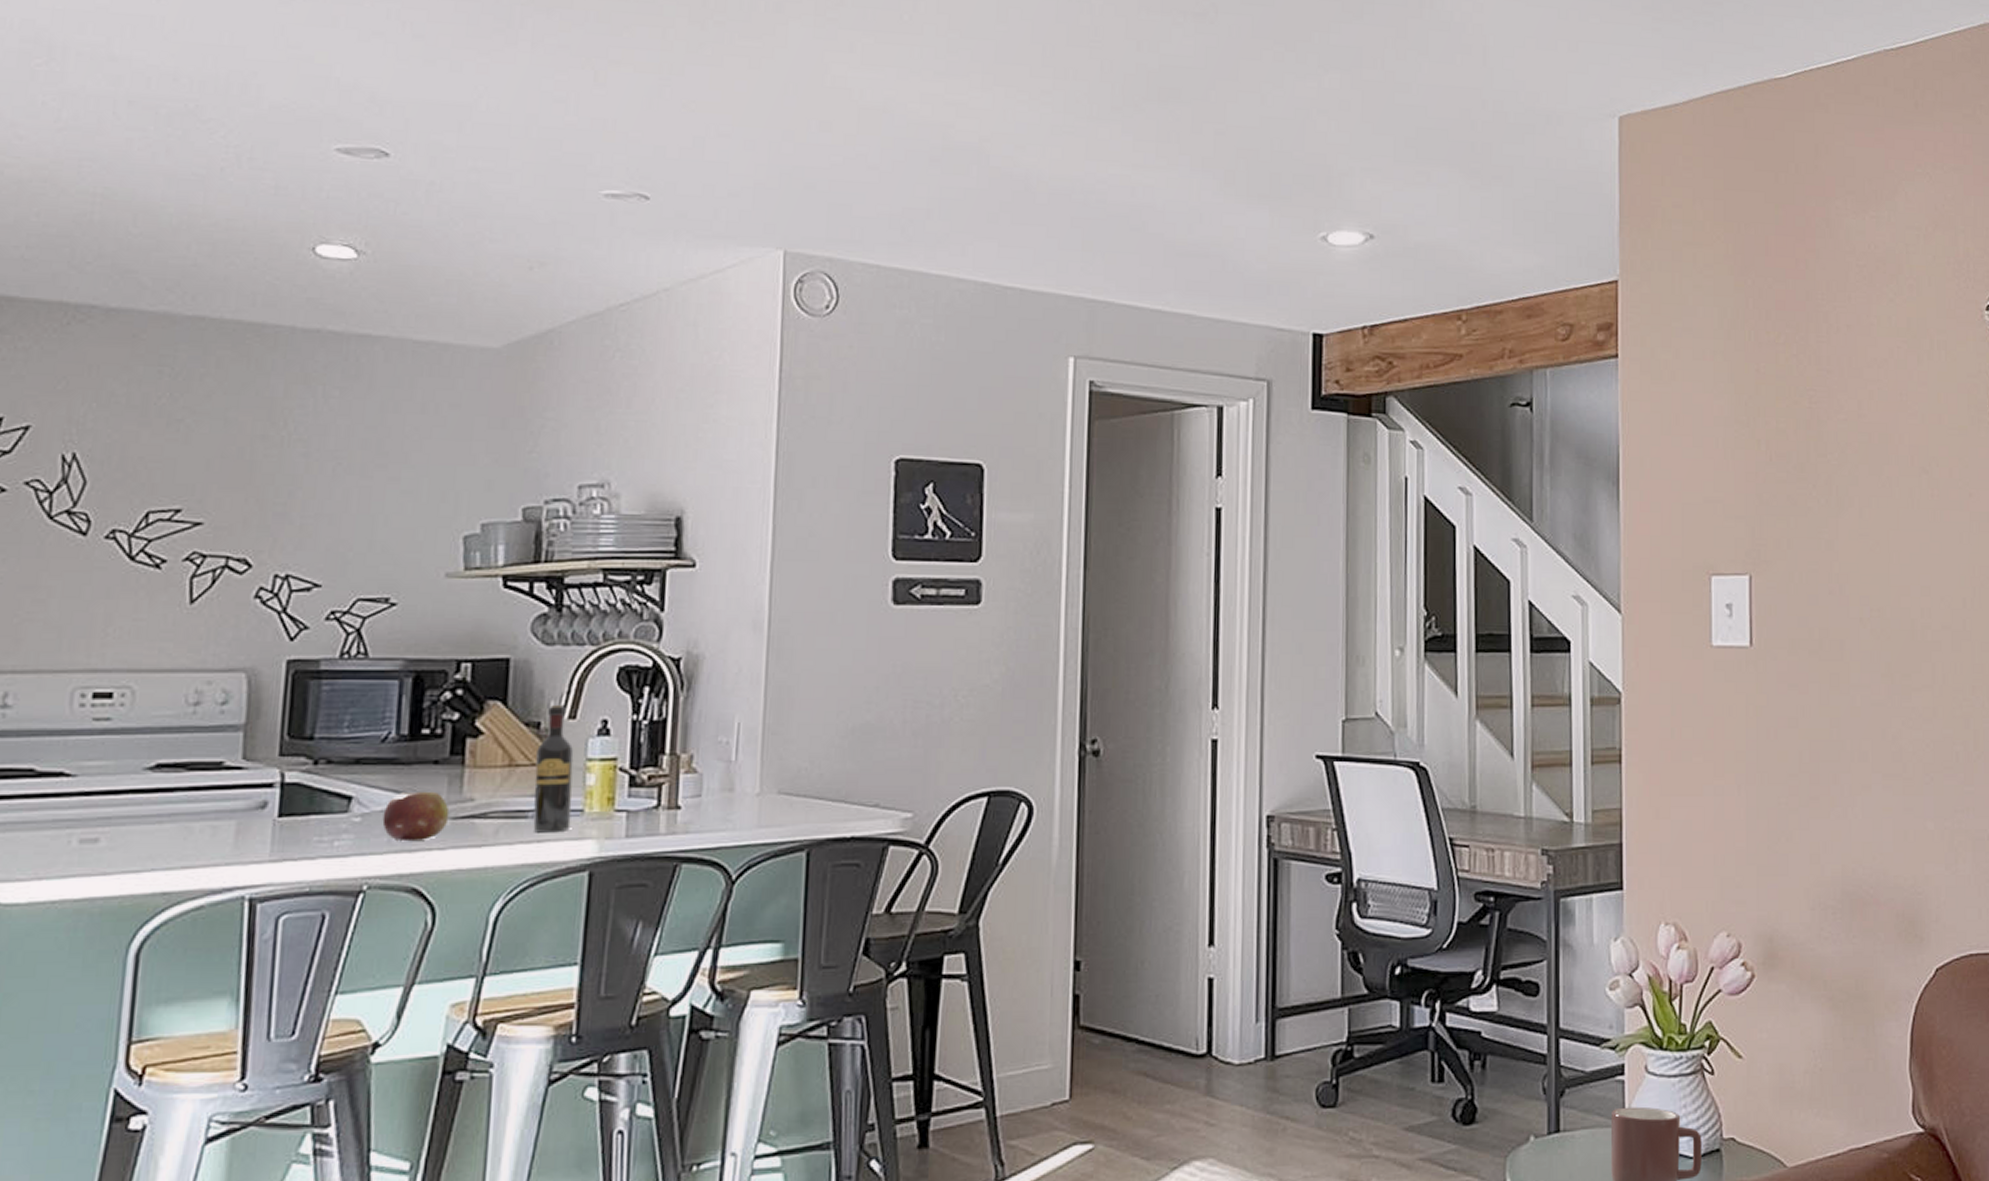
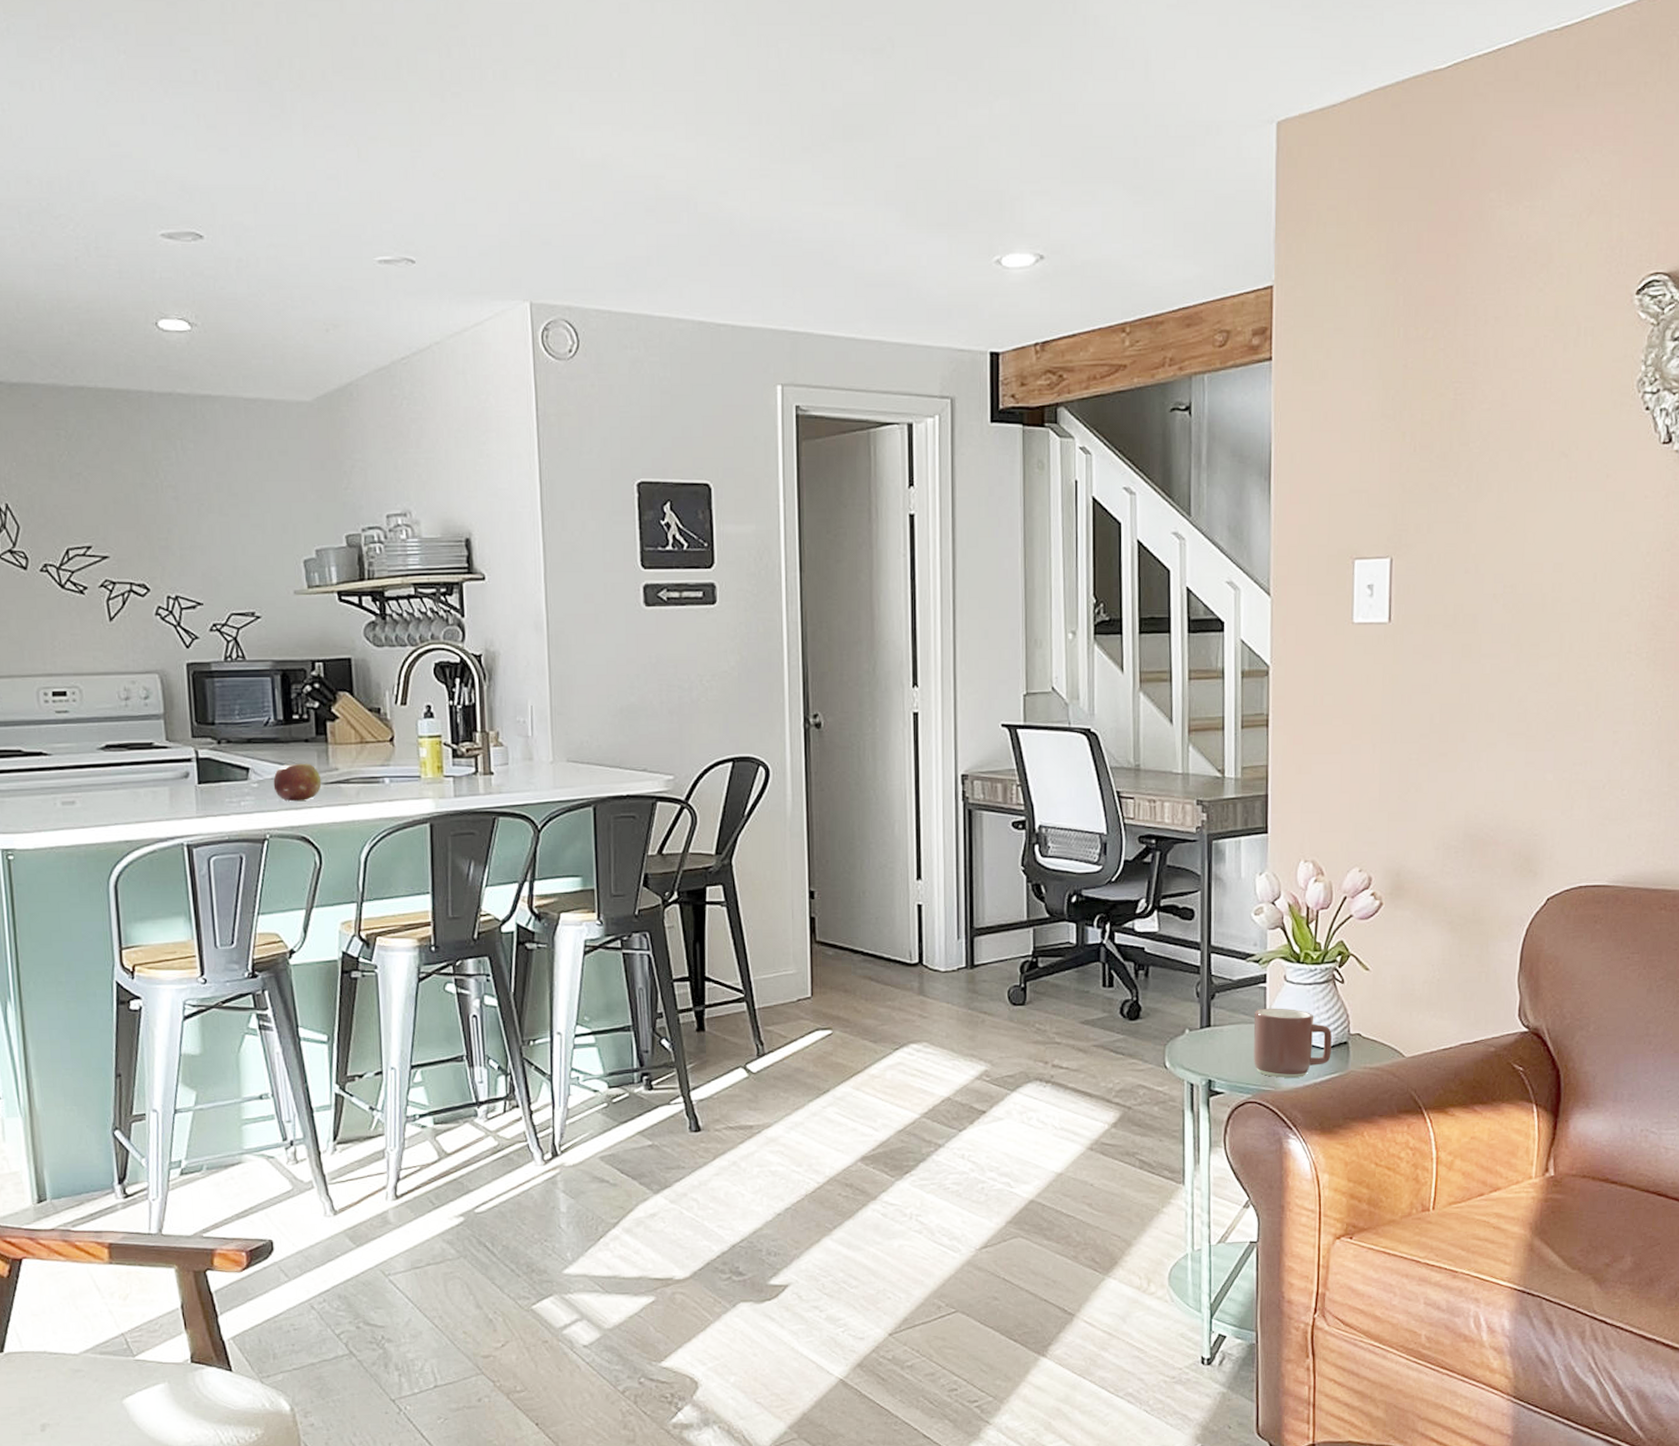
wine bottle: present [533,706,574,833] -> none [380,695,412,794]

